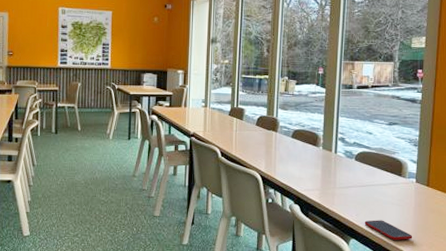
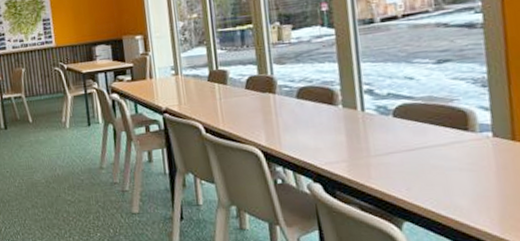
cell phone: present [364,220,413,240] -> none [420,193,501,219]

